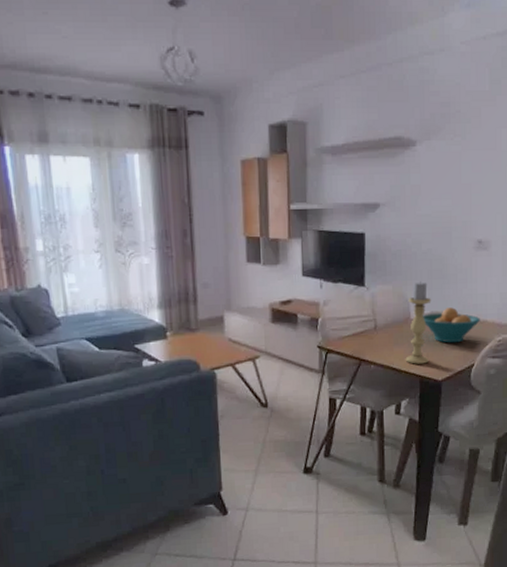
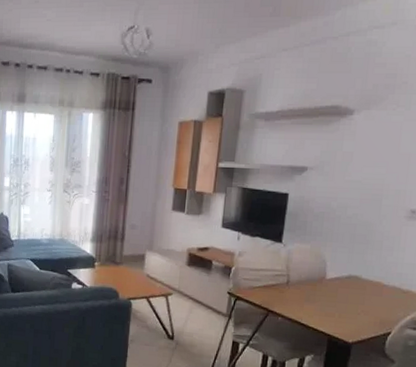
candle holder: present [405,281,432,364] -> none [315,244,351,324]
fruit bowl: present [423,307,480,343] -> none [339,273,404,309]

